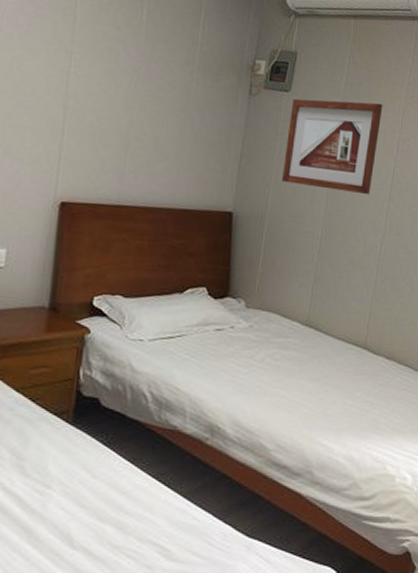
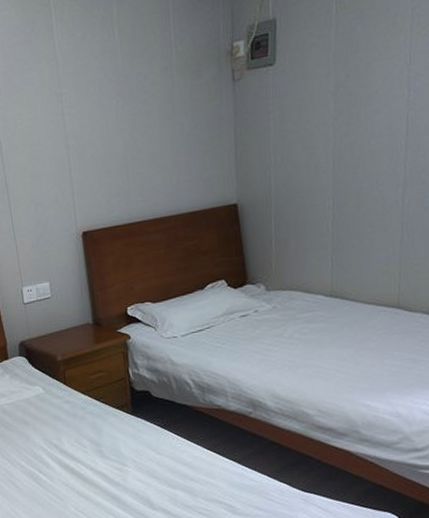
picture frame: present [282,98,383,194] -> none [279,43,385,161]

